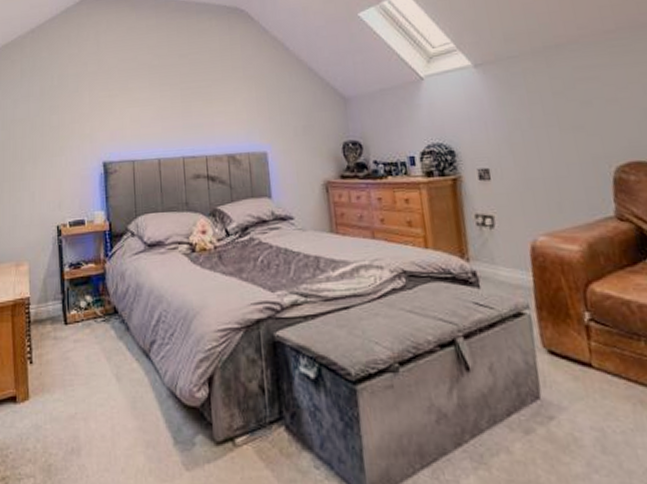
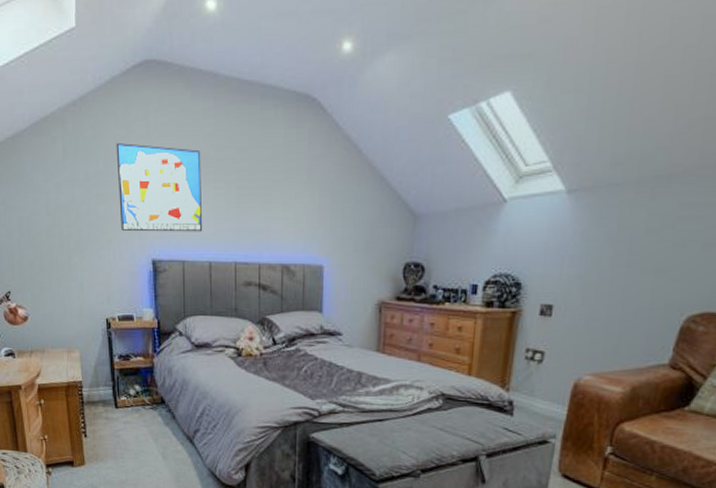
wall art: none [69,59,151,137] -> present [116,143,203,232]

